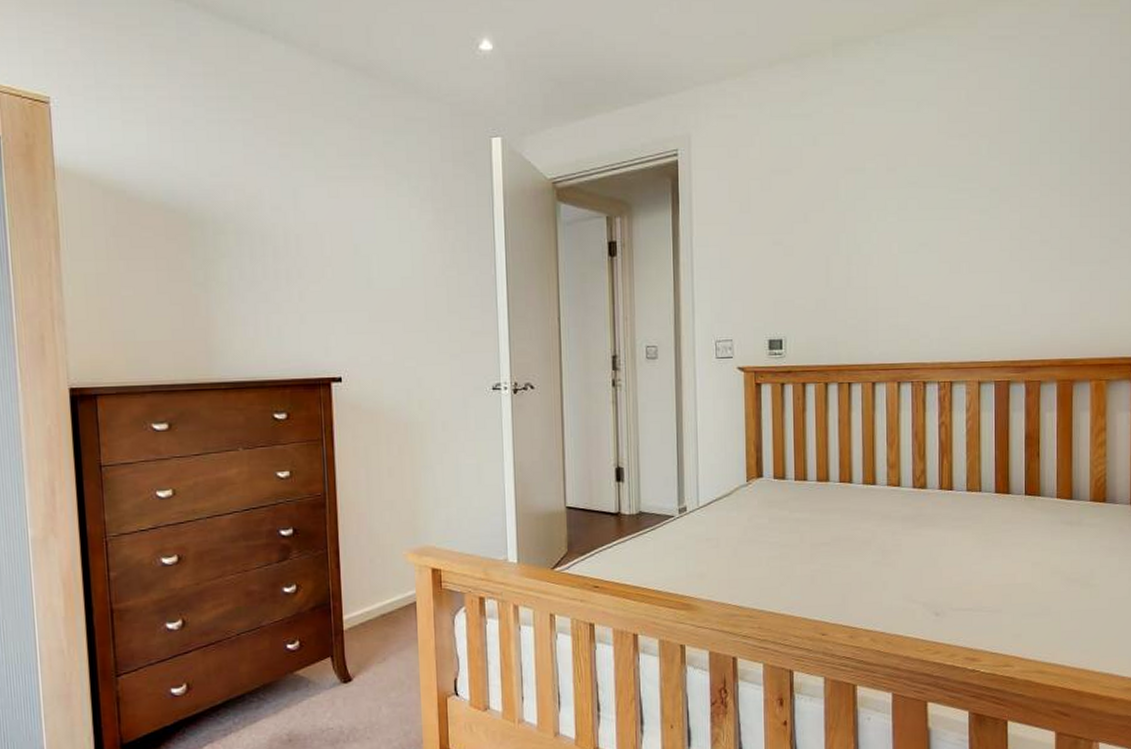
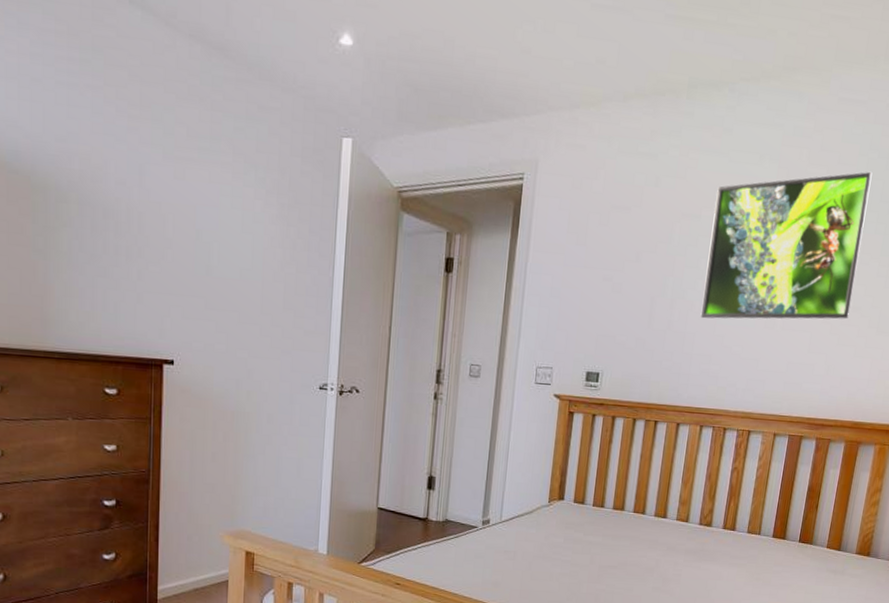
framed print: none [878,103,1037,272] -> present [700,171,872,319]

